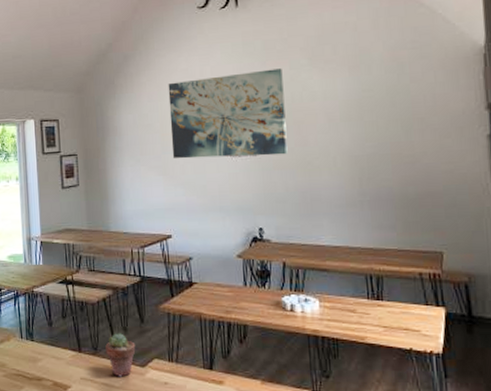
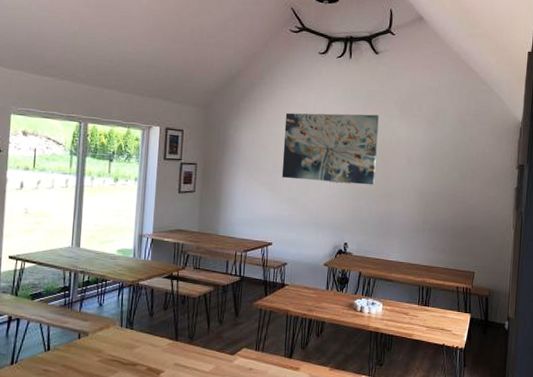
potted succulent: present [105,333,136,377] -> none [200,325,228,364]

